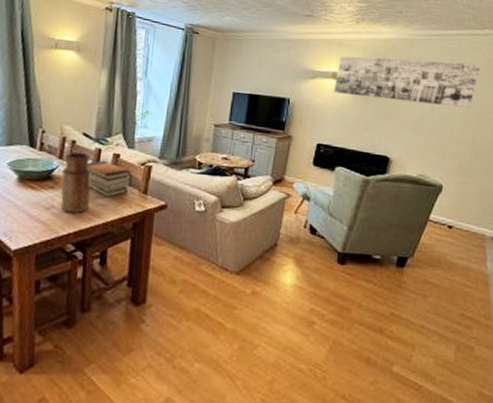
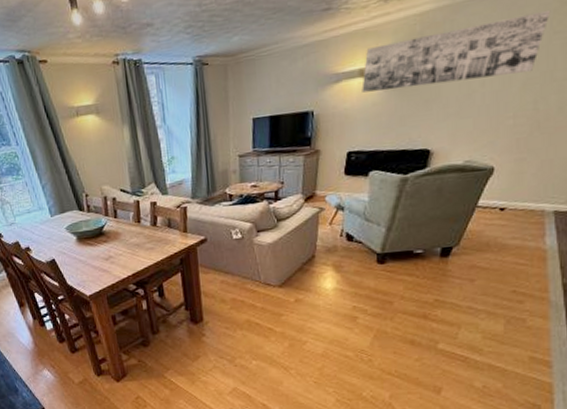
vase: present [60,151,91,213] -> none [110,206,140,259]
book stack: present [85,160,131,198] -> none [129,210,170,241]

